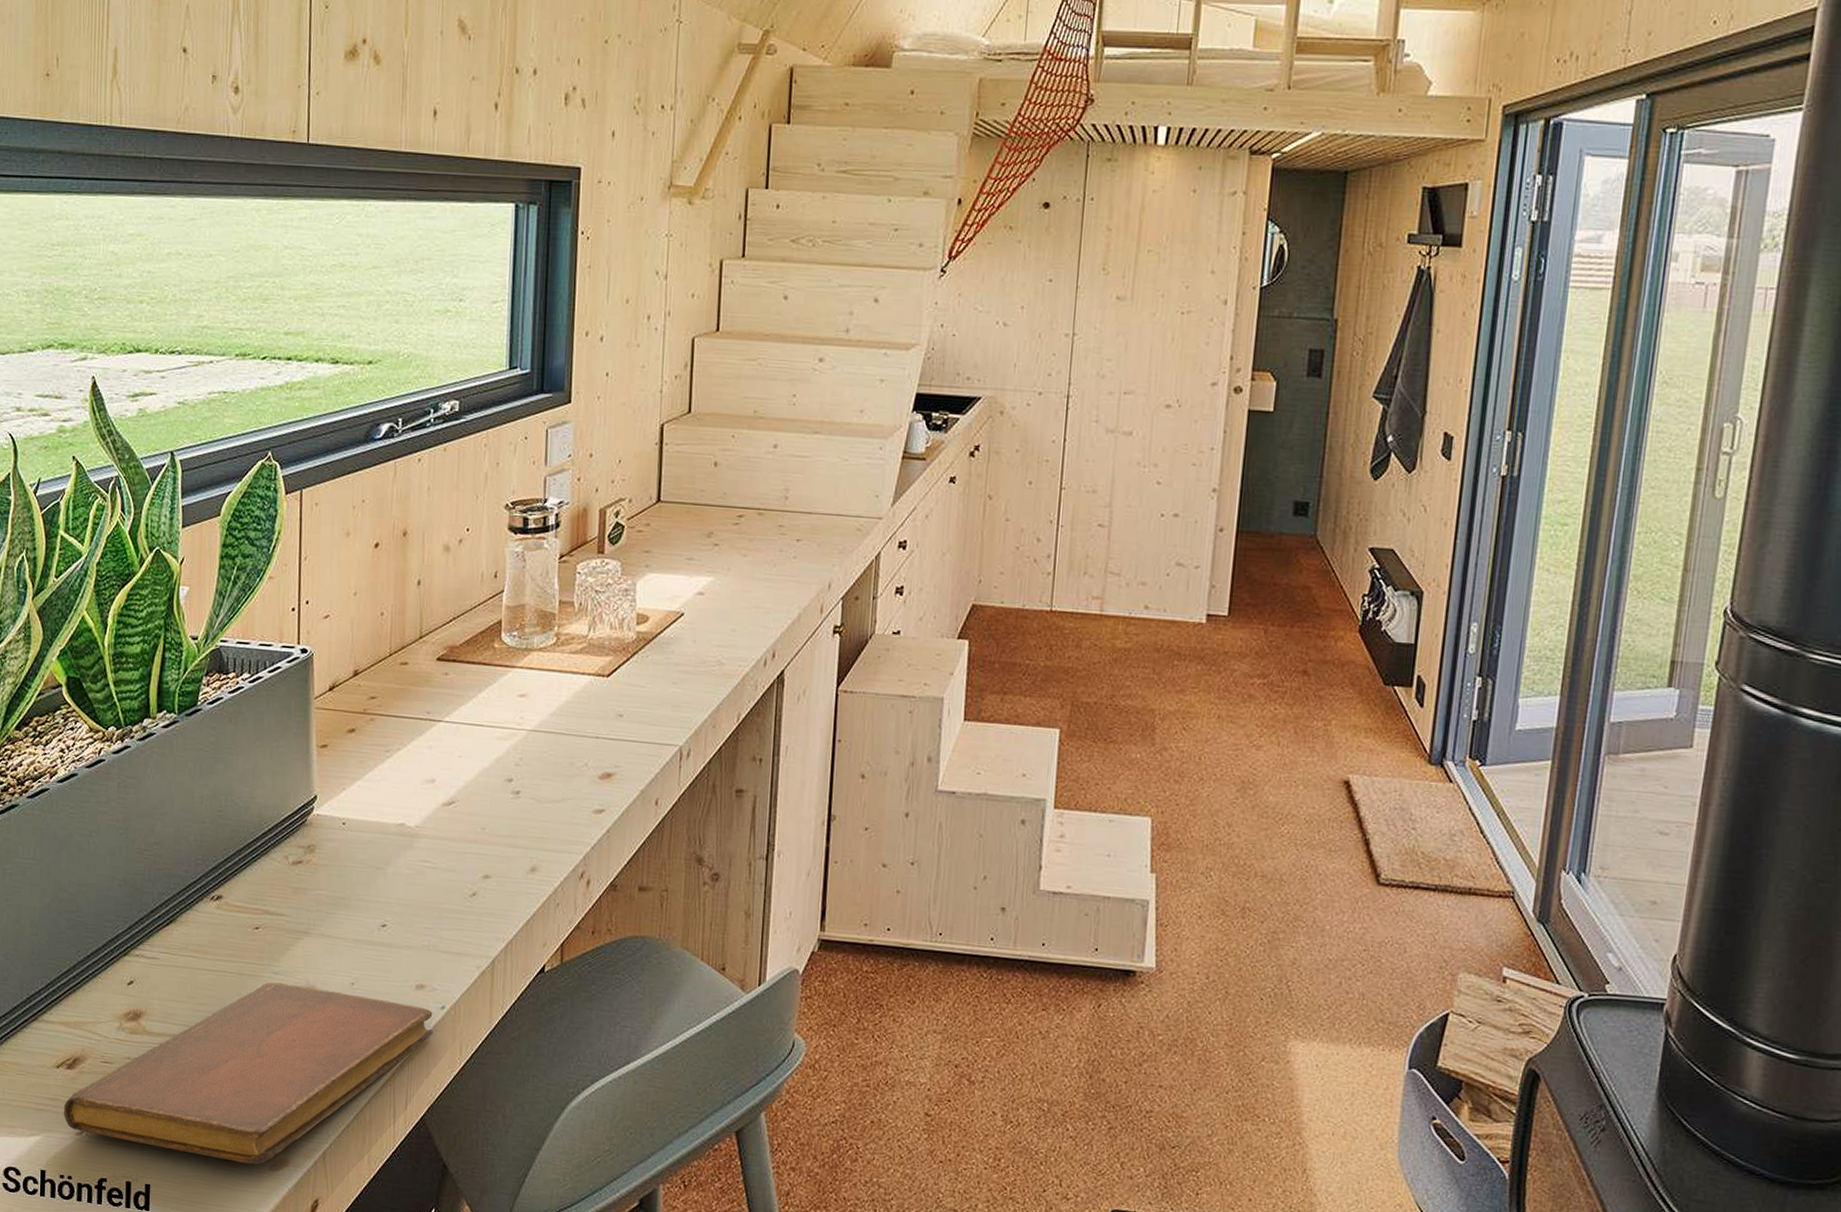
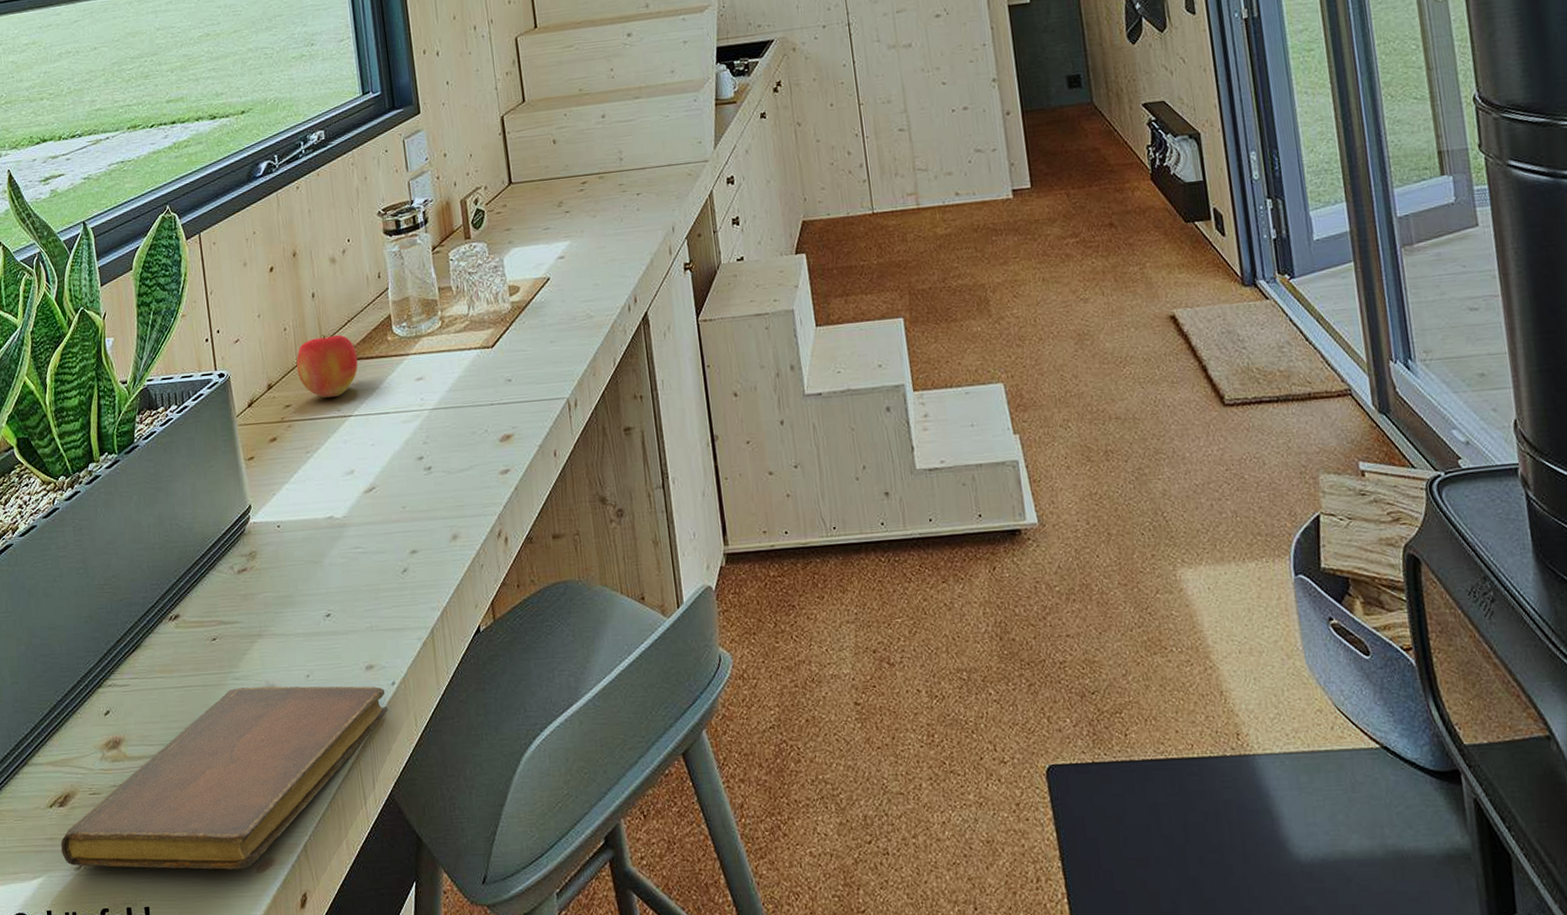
apple: none [389,628,458,698] -> present [296,334,358,398]

